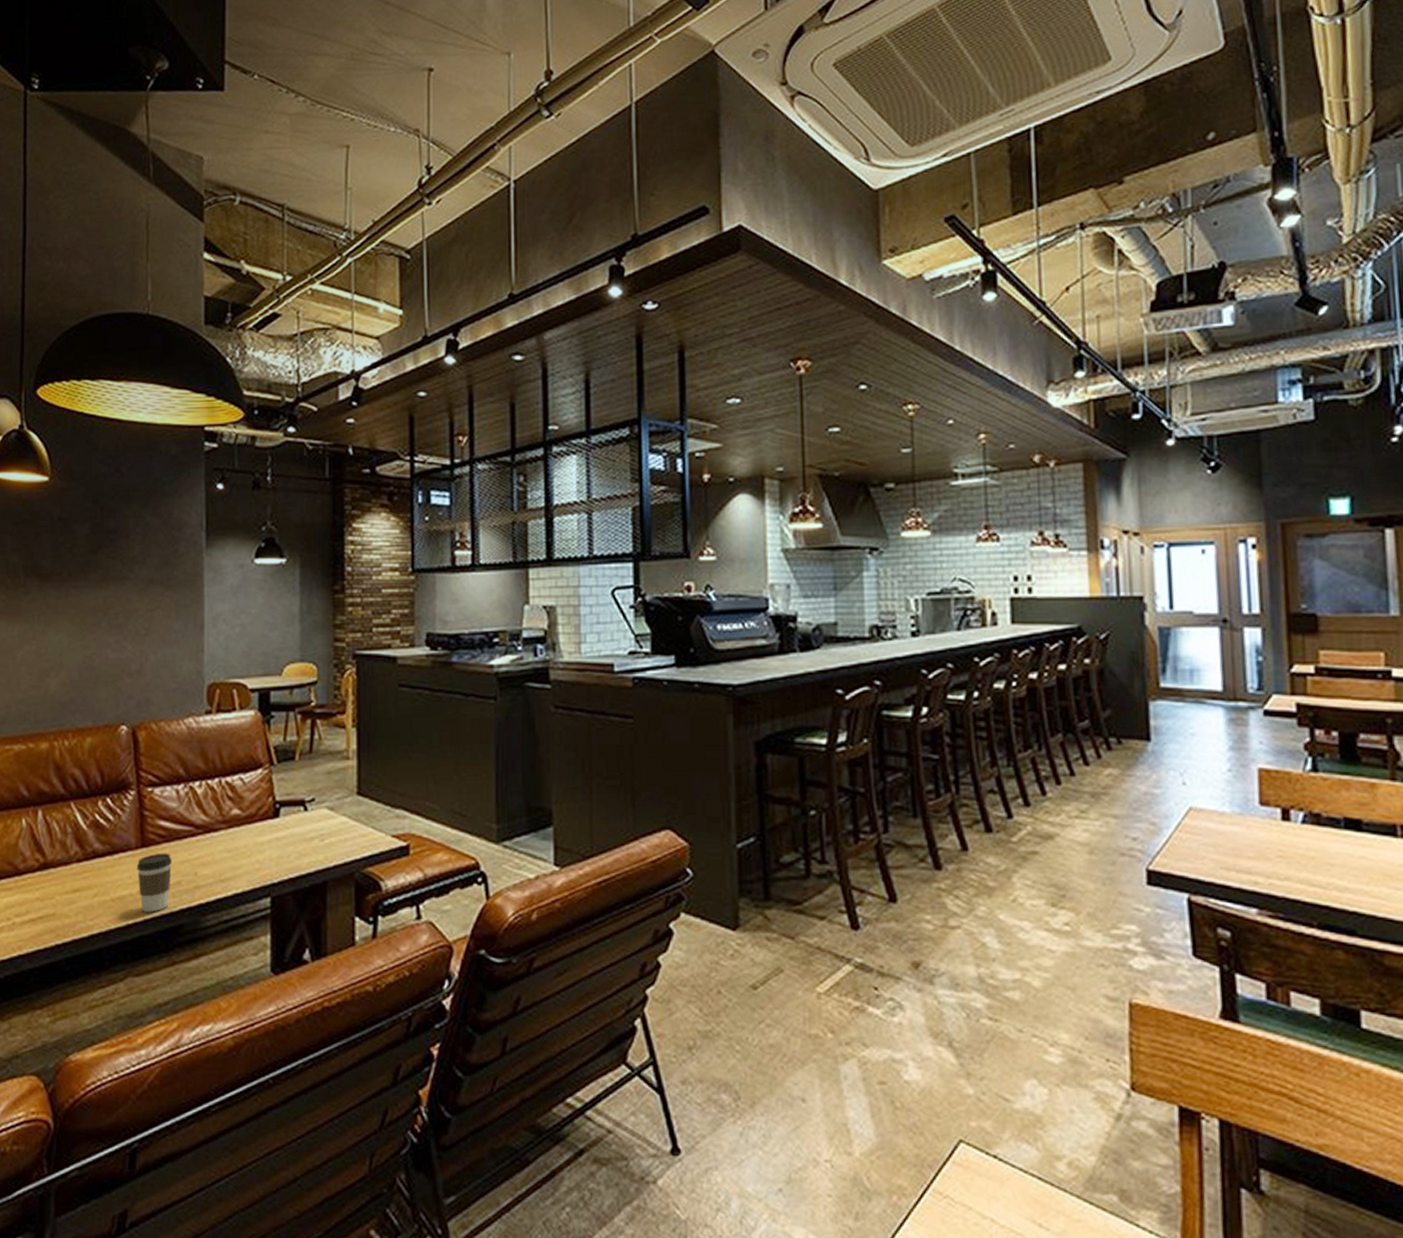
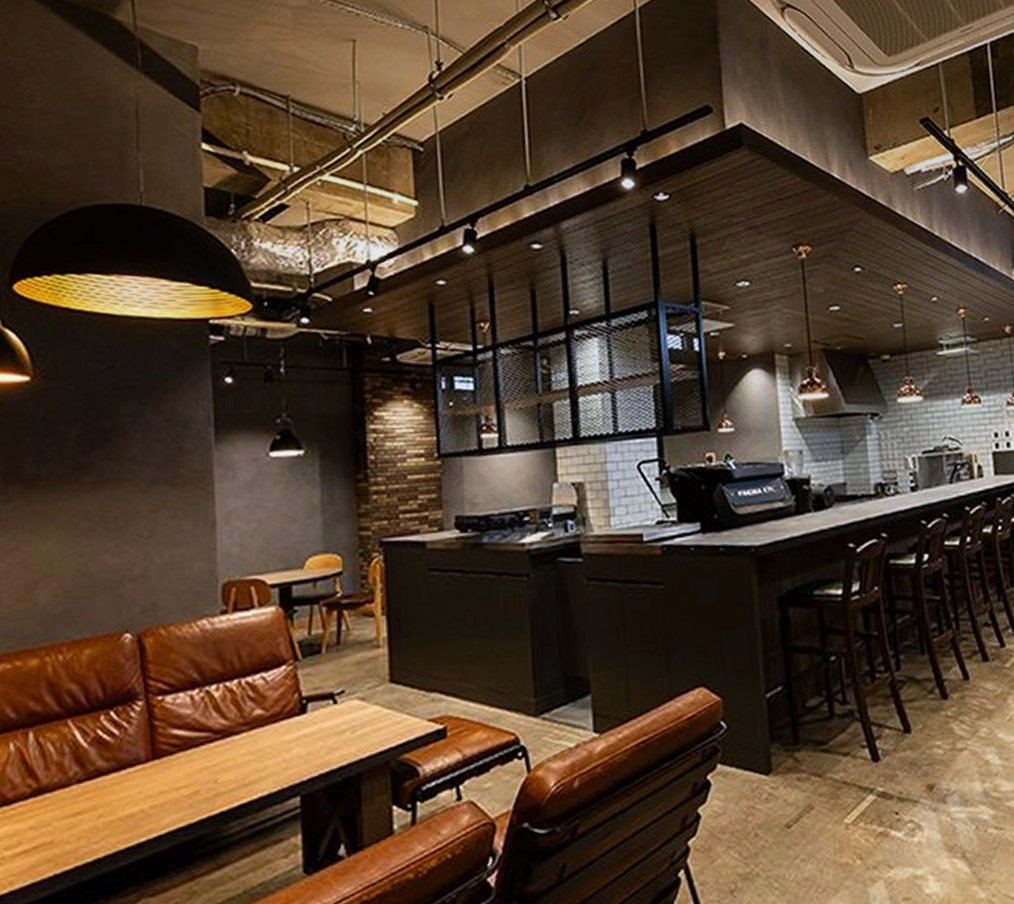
coffee cup: present [137,853,172,912] -> none [148,762,188,828]

